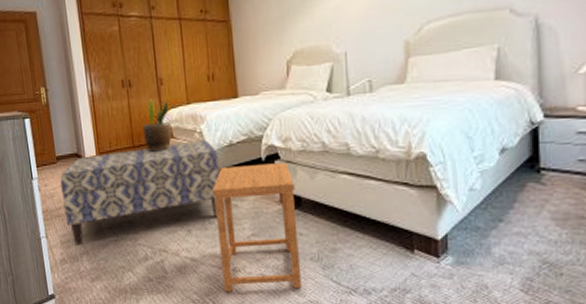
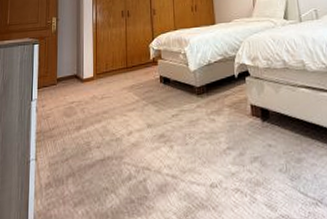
bench: present [60,140,220,246] -> none [57,61,200,167]
potted plant: present [142,99,173,152] -> none [136,26,161,72]
side table: present [212,163,302,293] -> none [193,79,274,212]

